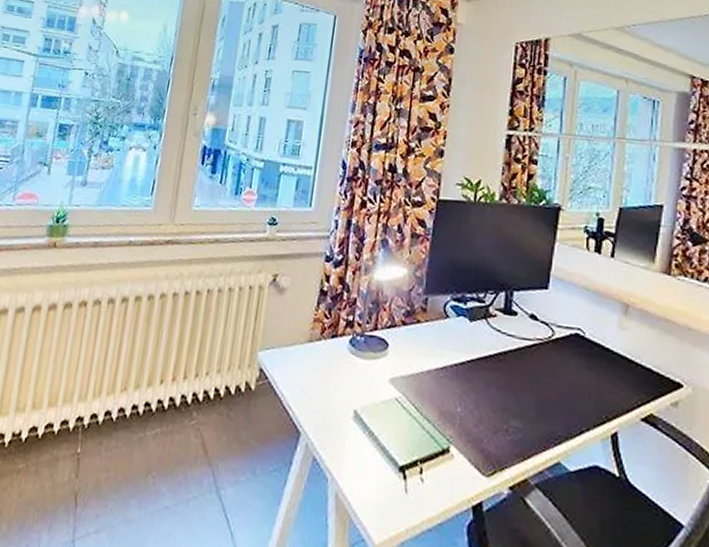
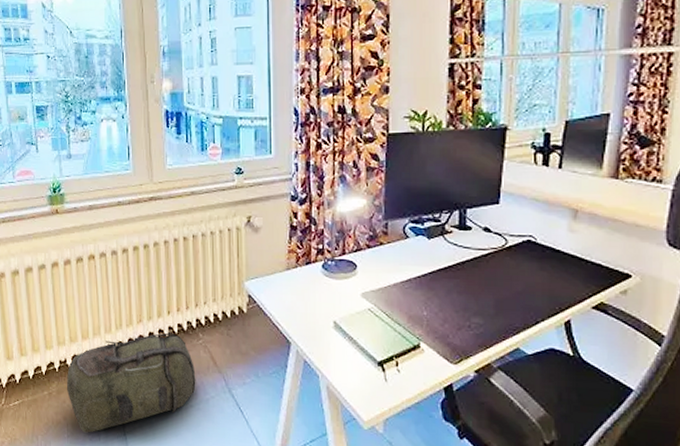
backpack: none [11,407,180,536] -> present [66,332,196,433]

